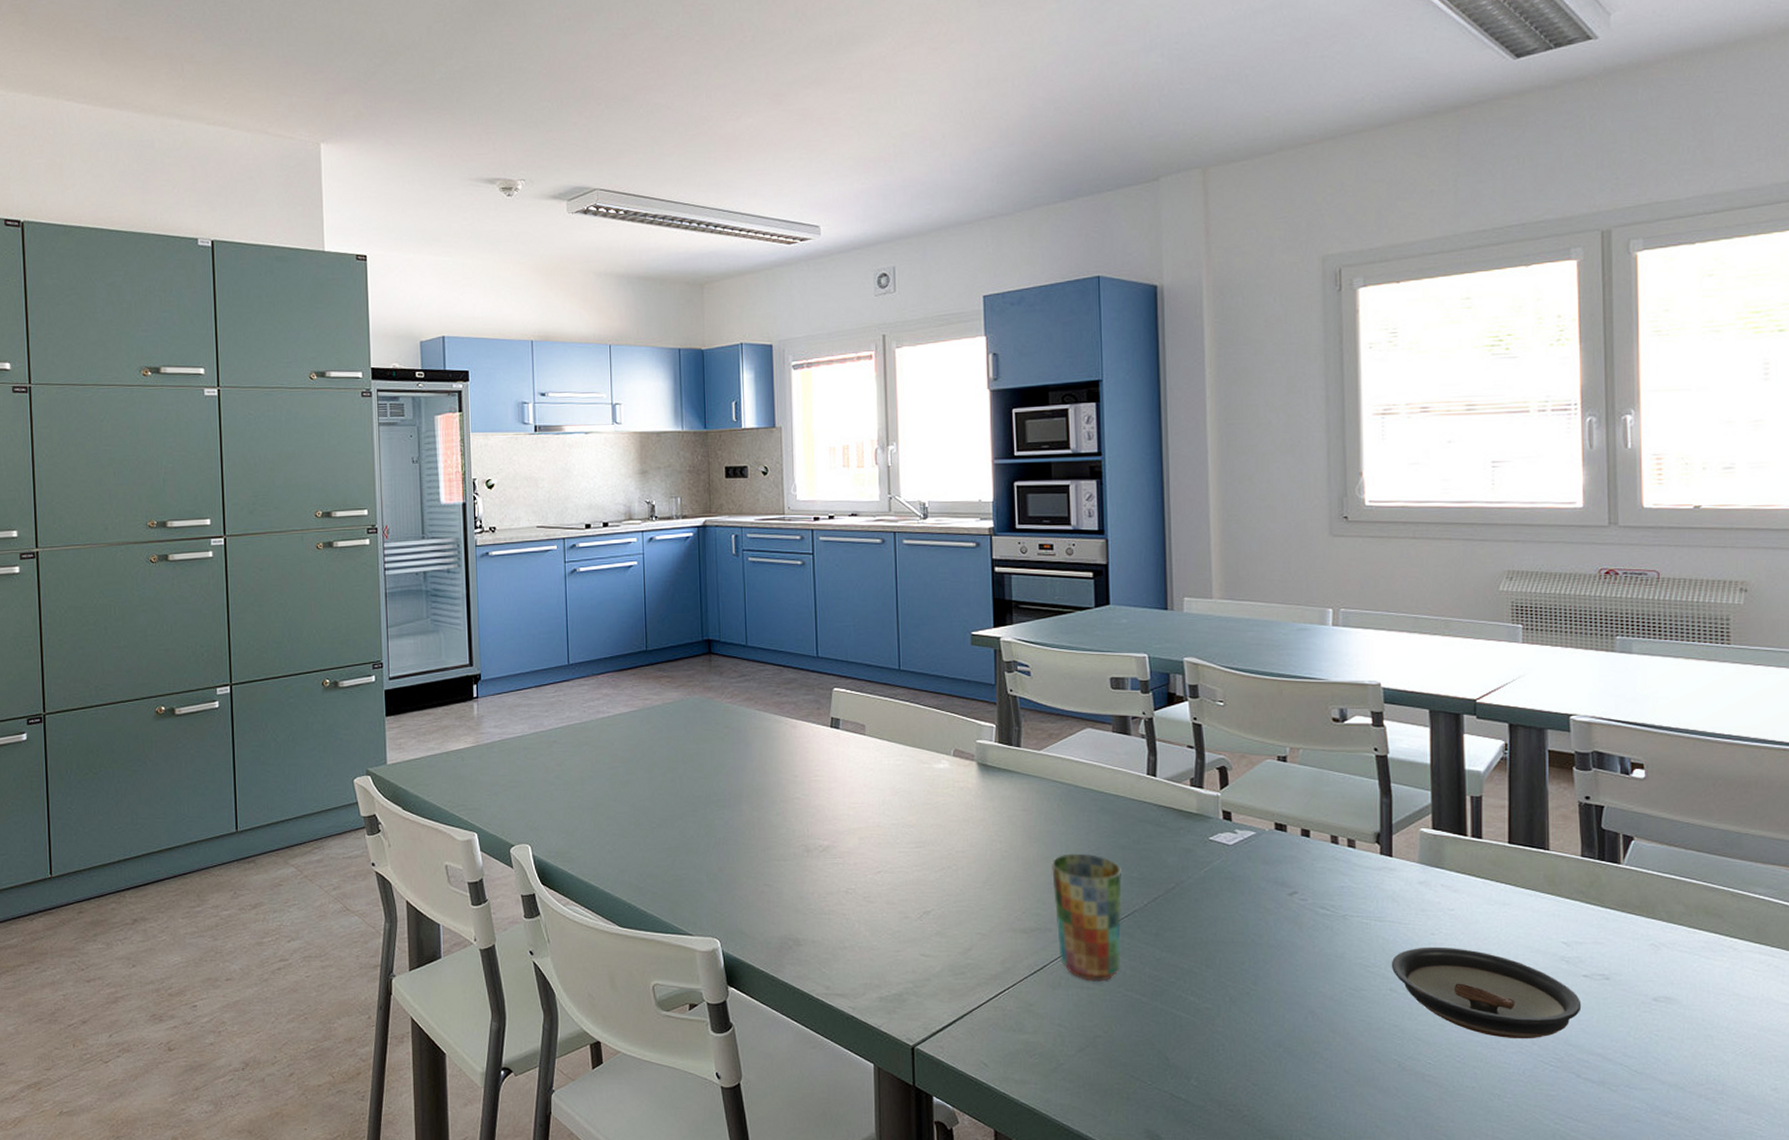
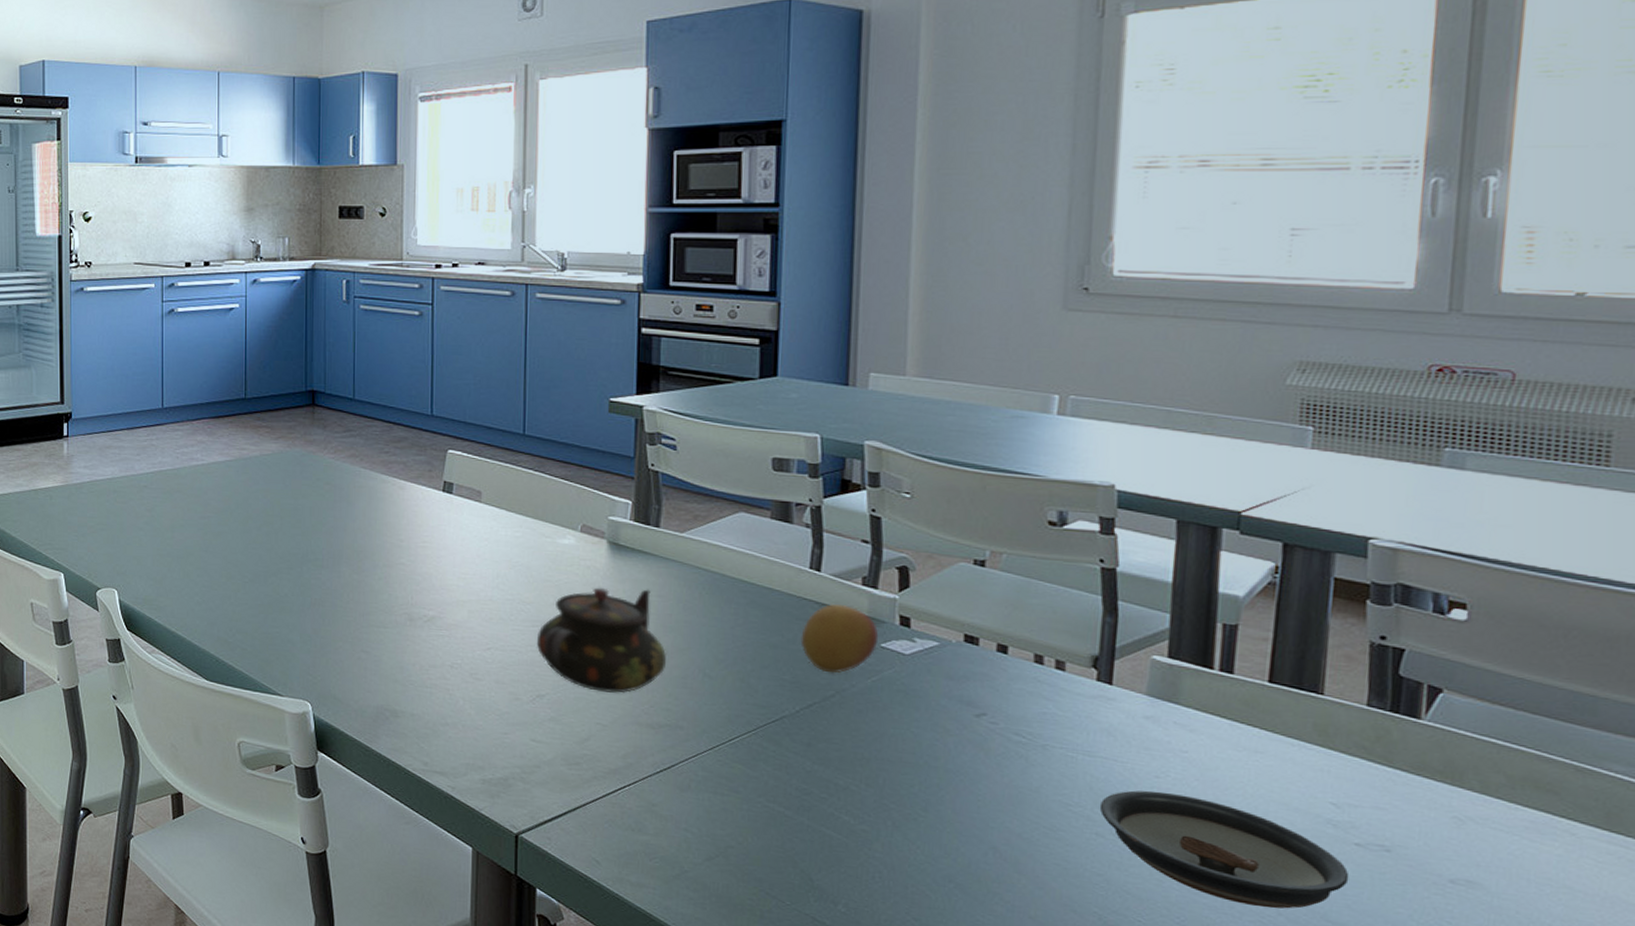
teapot: none [921,804,1033,903] -> present [537,587,666,694]
cup: present [1052,853,1122,982] -> none [687,648,771,789]
fruit: none [1144,805,1207,868] -> present [800,604,879,674]

